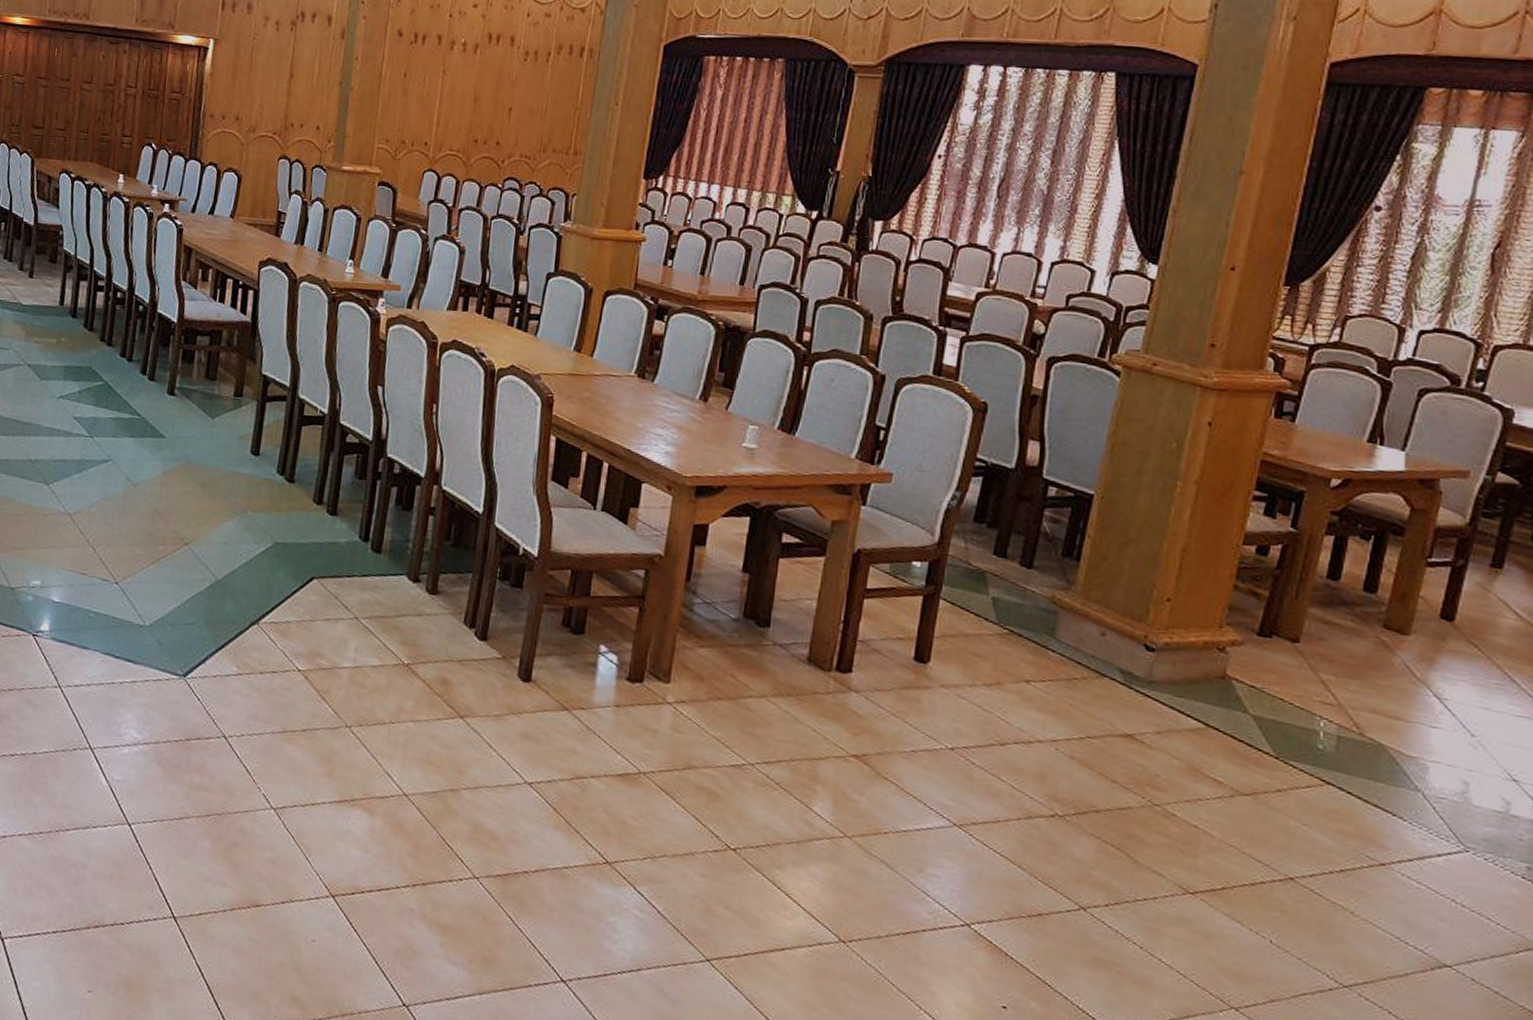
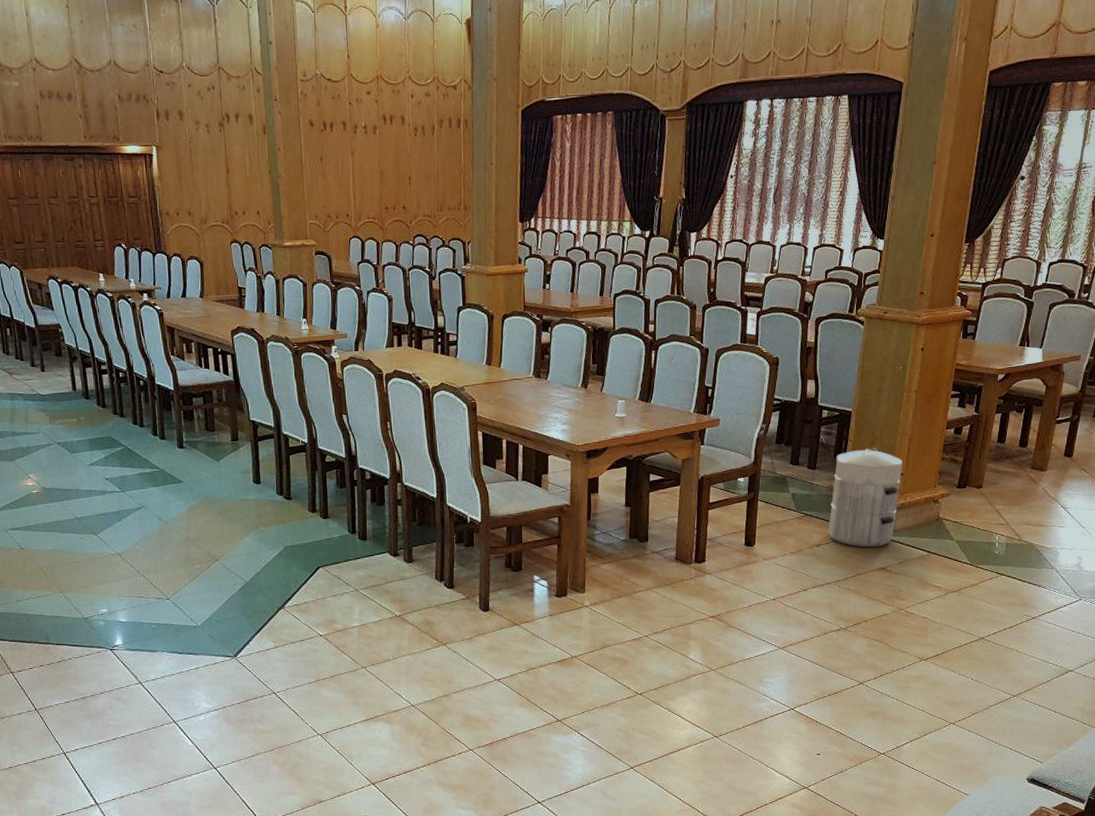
waste bin: none [1044,551,1172,702] -> present [828,447,904,548]

